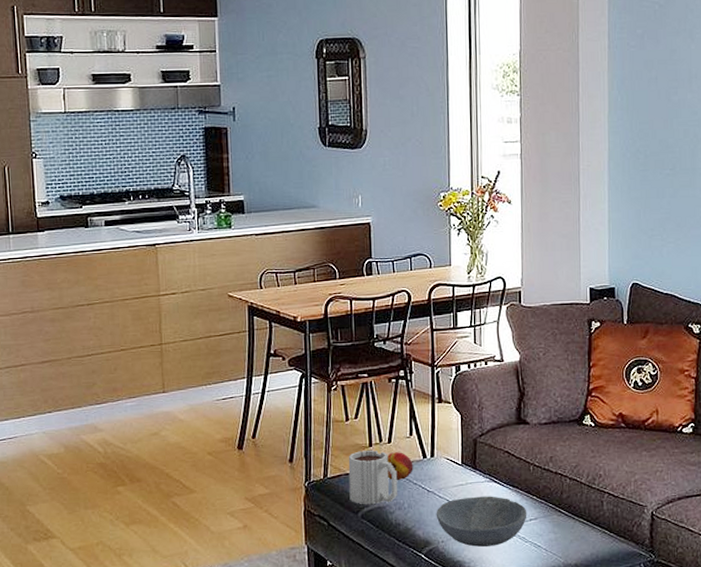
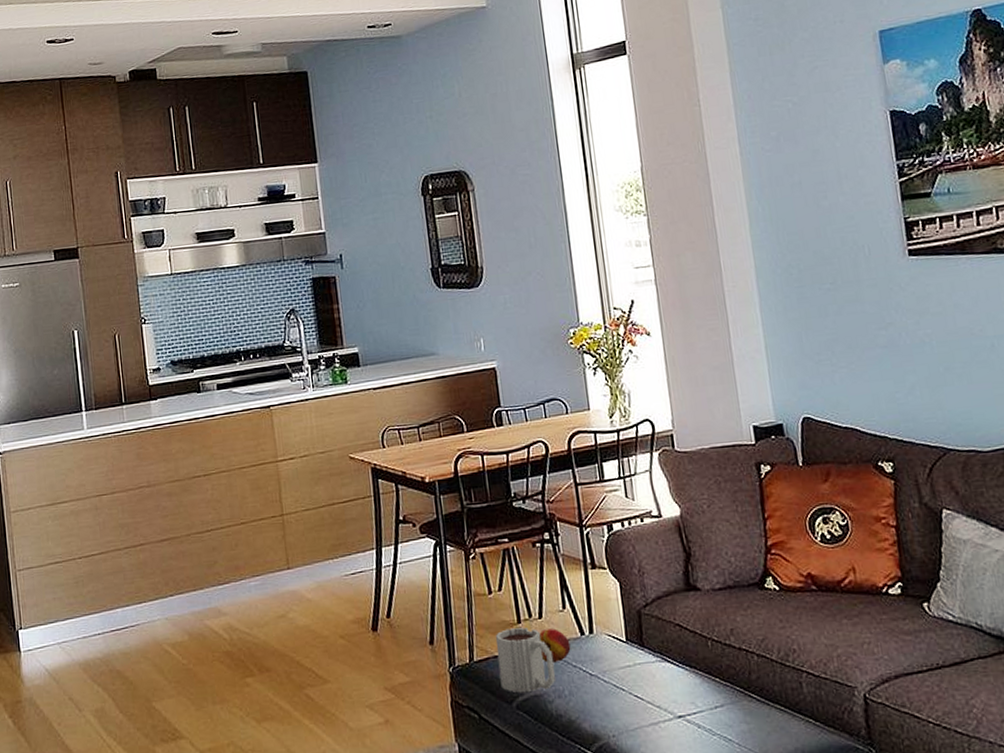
bowl: present [436,496,527,547] -> none [602,678,712,742]

